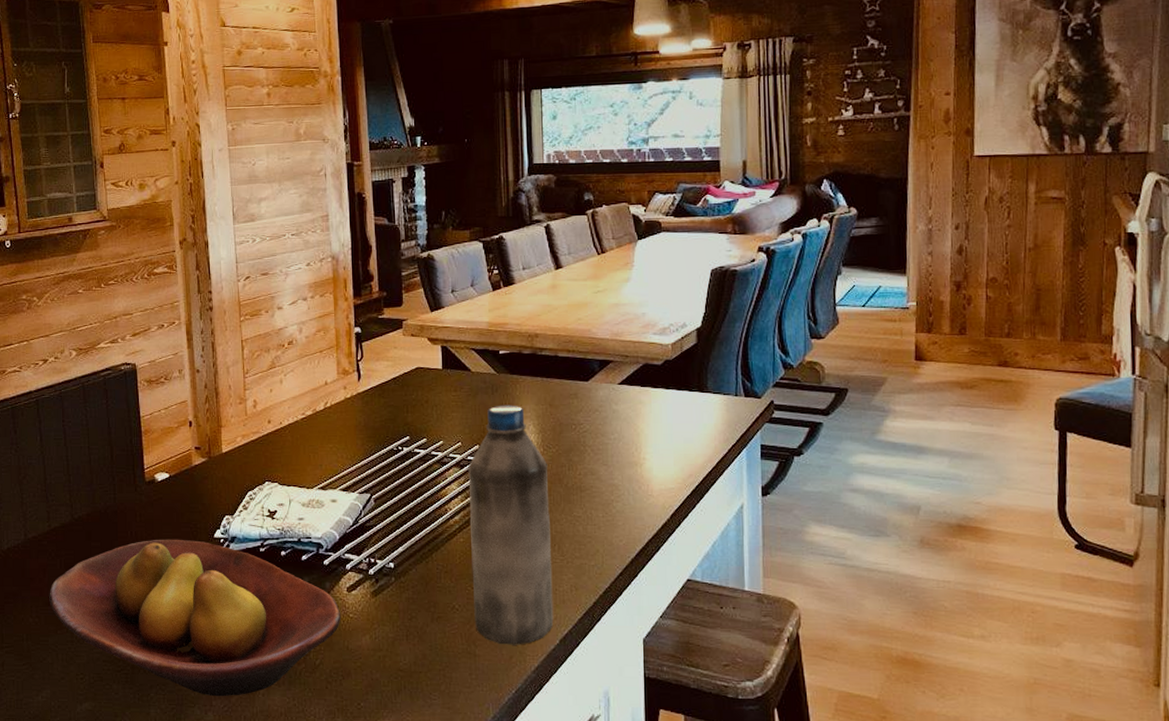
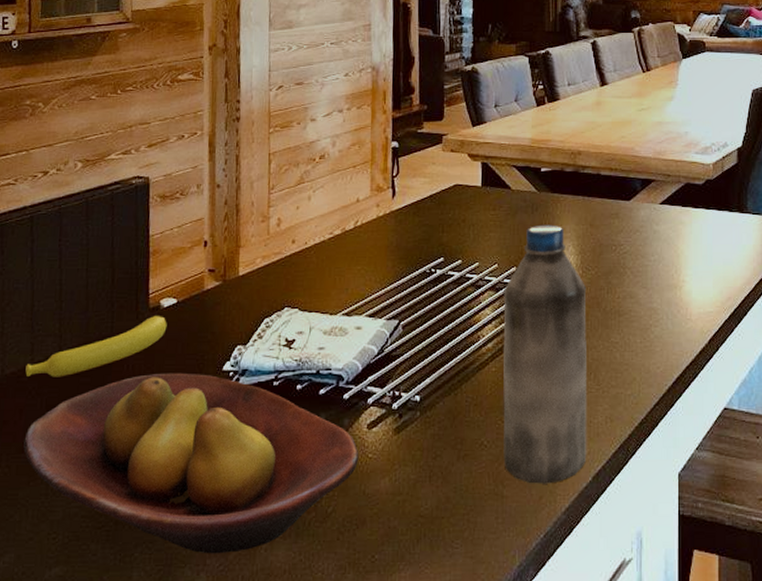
banana: none [45,489,162,542] -> present [25,316,167,377]

